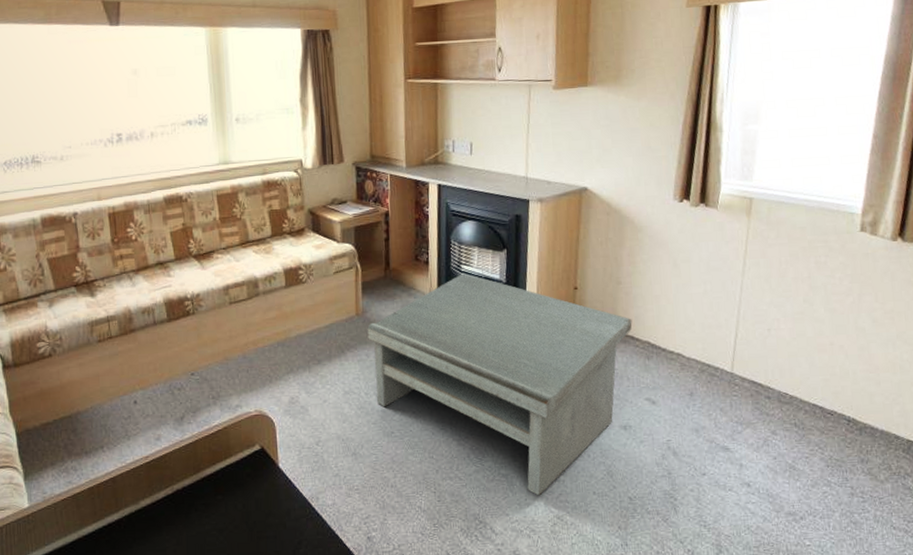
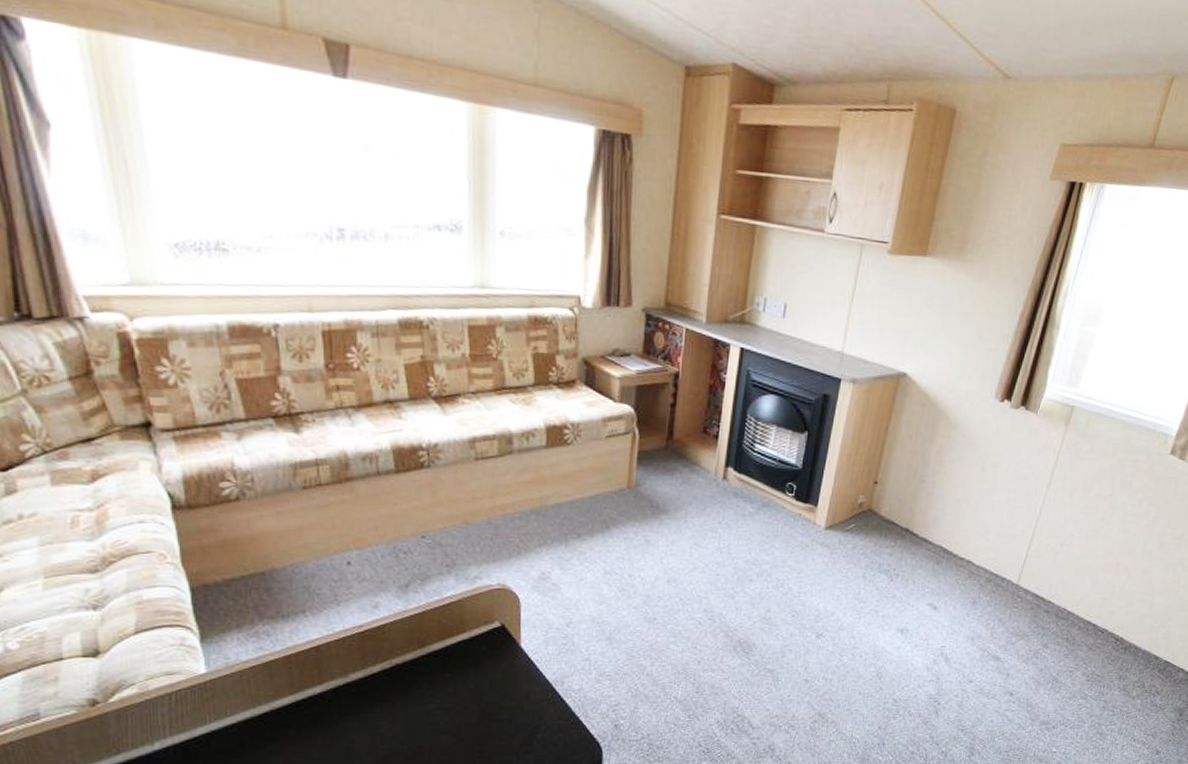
coffee table: present [367,273,632,496] -> none [638,453,929,693]

